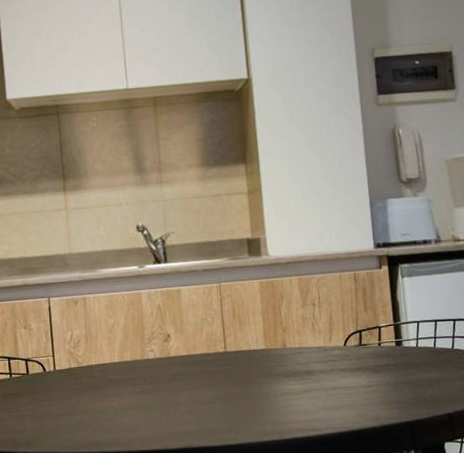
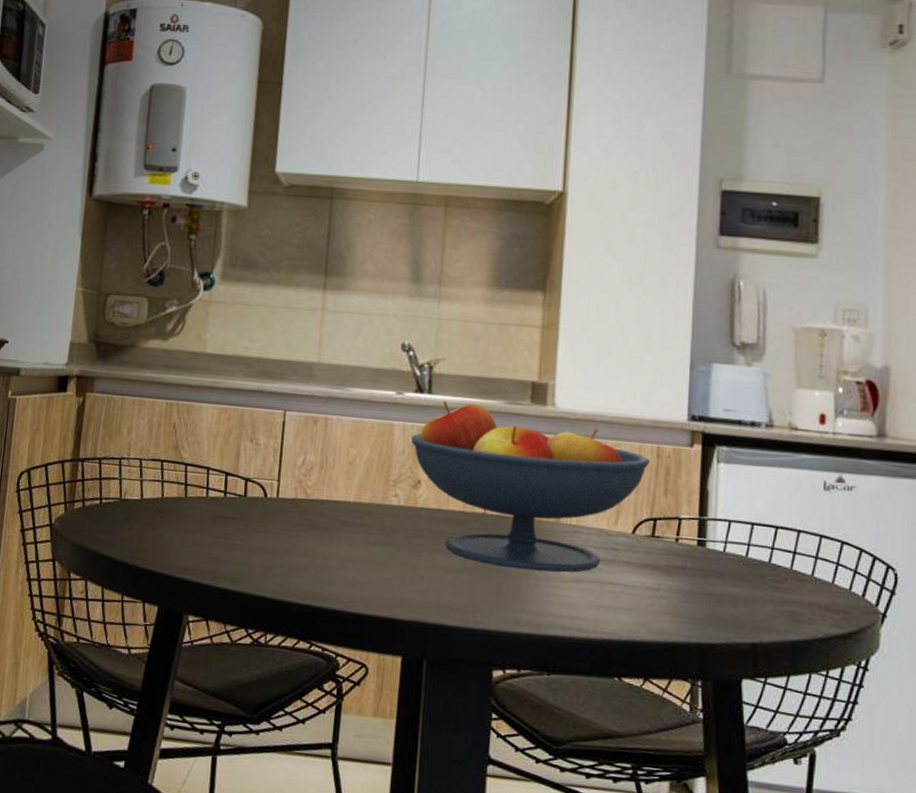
fruit bowl: none [157,264,350,392] -> present [411,400,651,573]

